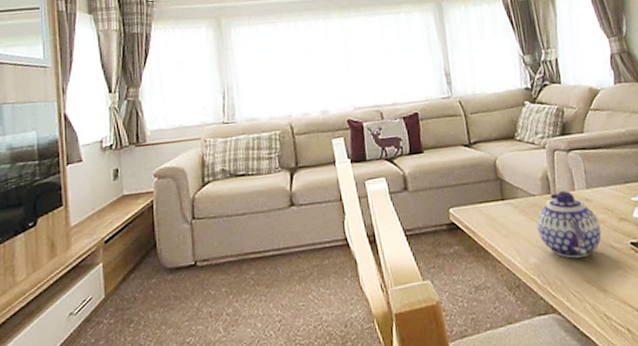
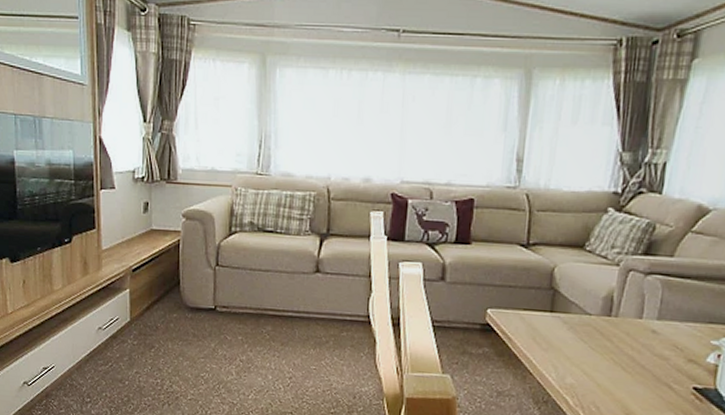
teapot: present [537,190,602,259] -> none [584,315,662,390]

